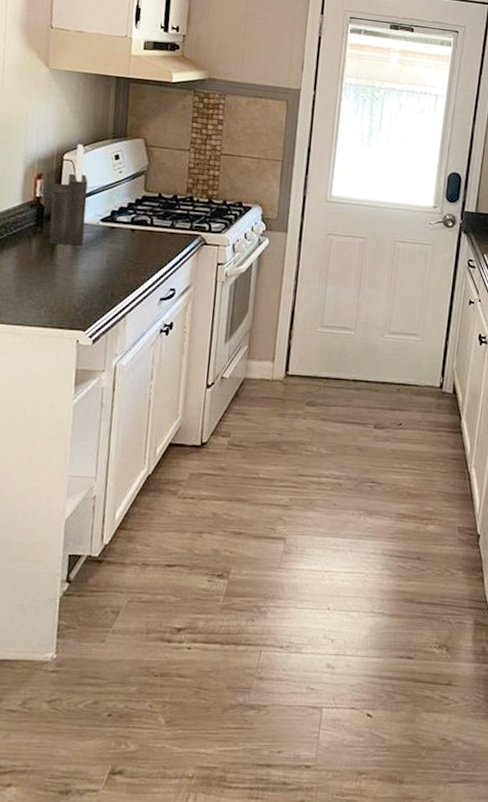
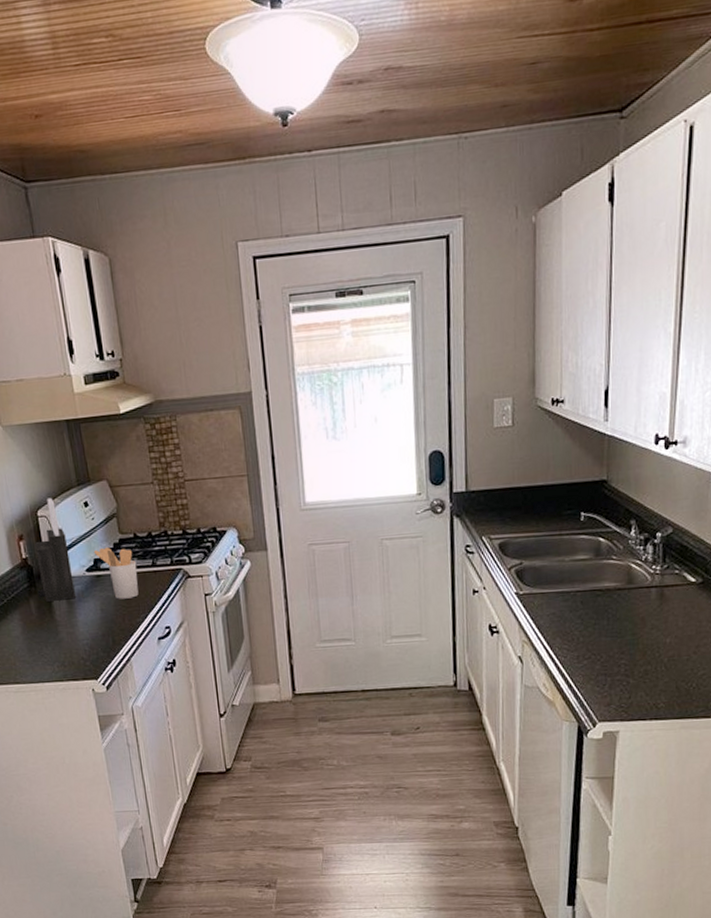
utensil holder: none [113,201,155,255] -> present [93,547,139,599]

